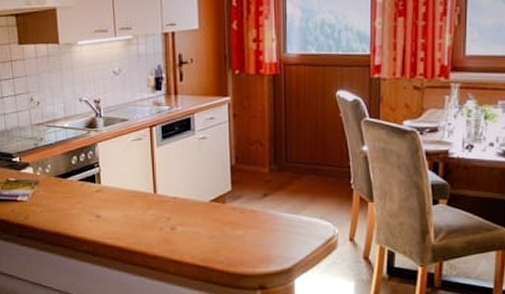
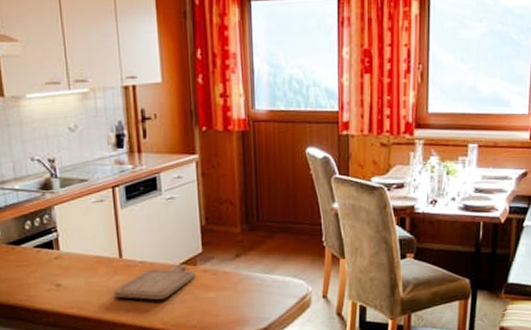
chopping board: none [147,201,224,234] -> present [113,264,195,300]

